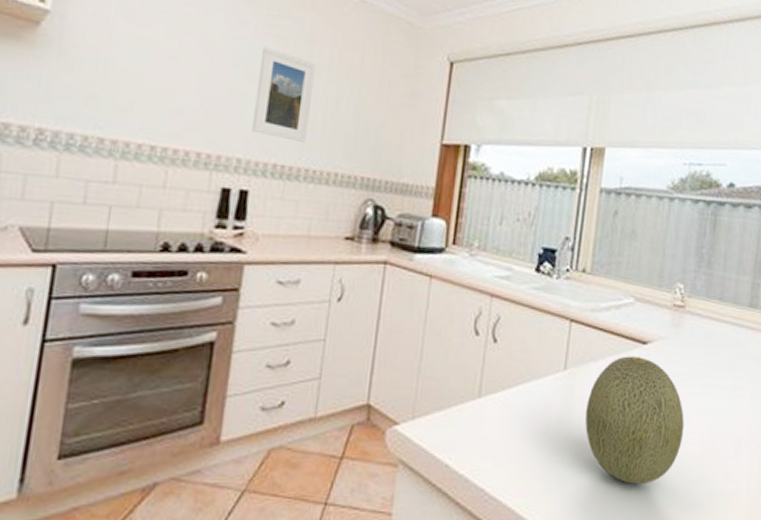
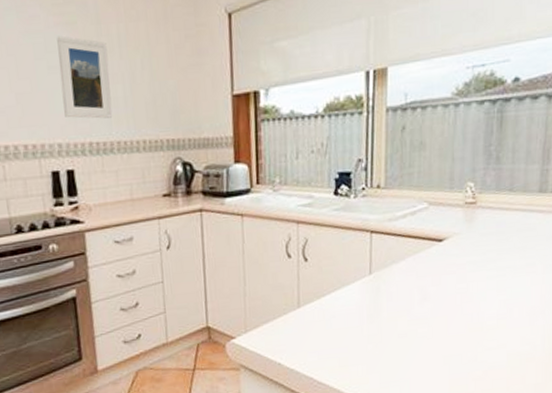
fruit: present [585,356,684,484] -> none [392,253,482,358]

